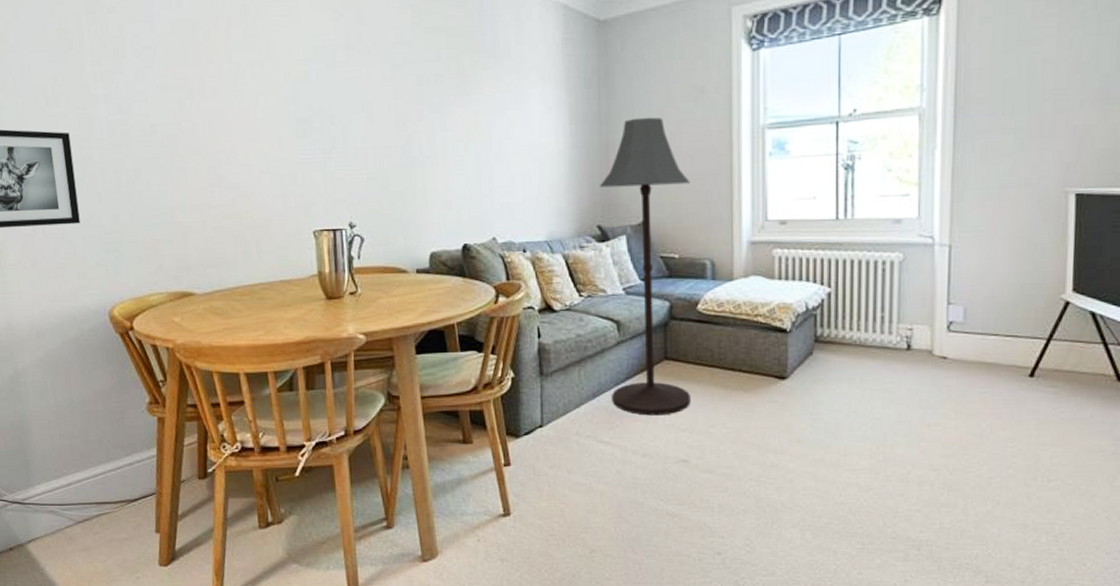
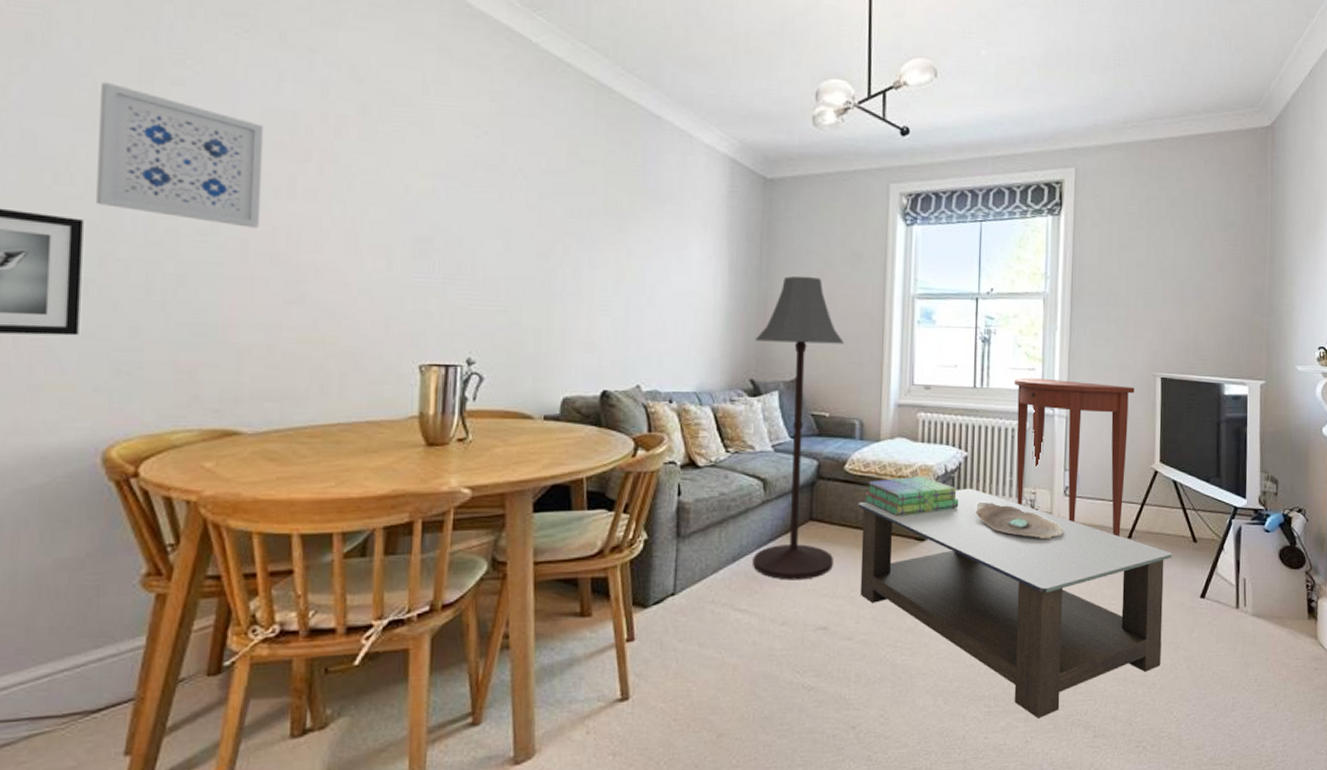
wall art: none [63,18,184,126] -> present [96,81,264,228]
coffee table: none [712,325,1088,559] -> present [857,488,1172,719]
stack of books: none [719,314,823,355] -> present [864,476,959,516]
decorative bowl: none [842,340,948,377] -> present [976,503,1064,538]
console table: none [885,204,1039,375] -> present [1014,378,1135,537]

